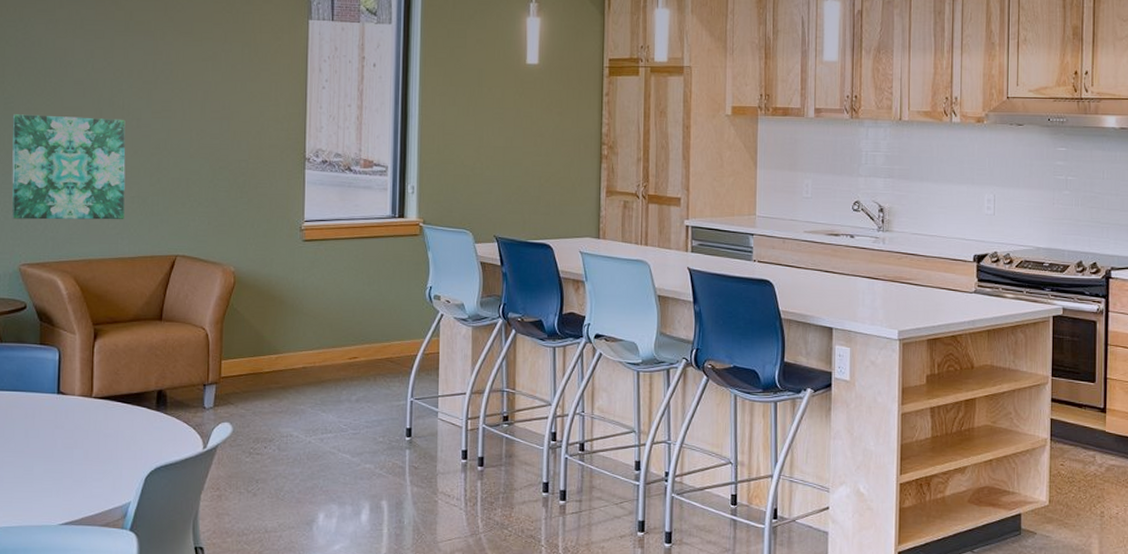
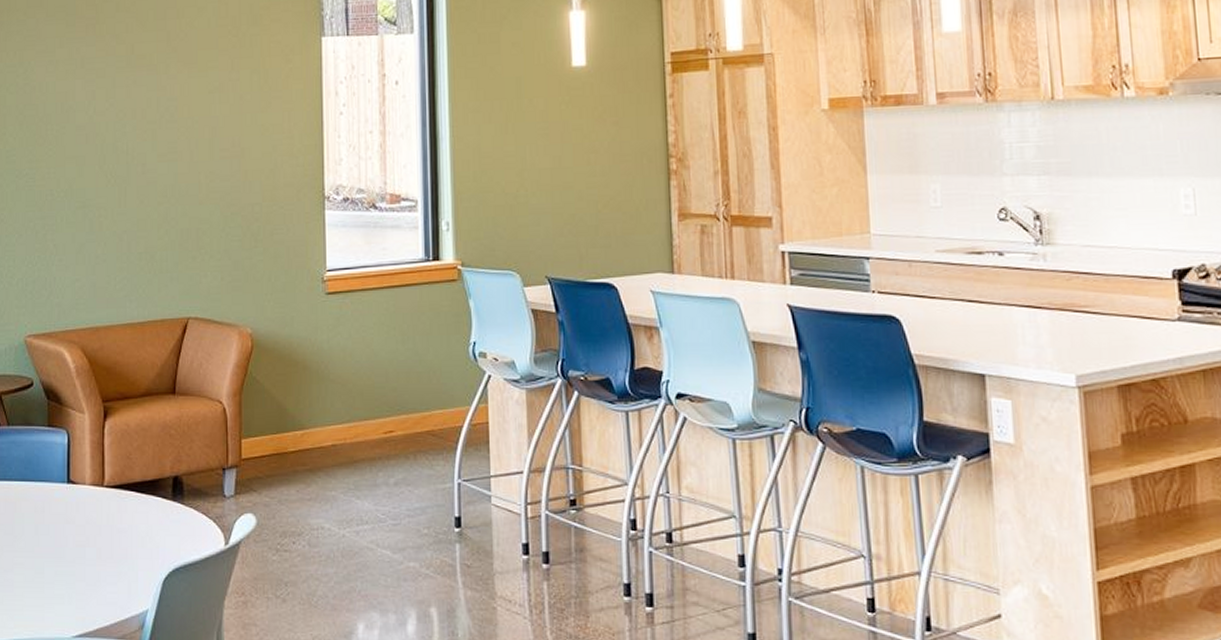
wall art: present [12,114,126,220] -> none [14,165,132,285]

